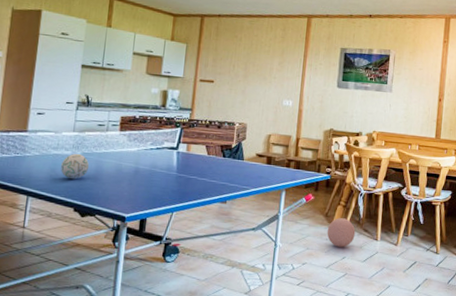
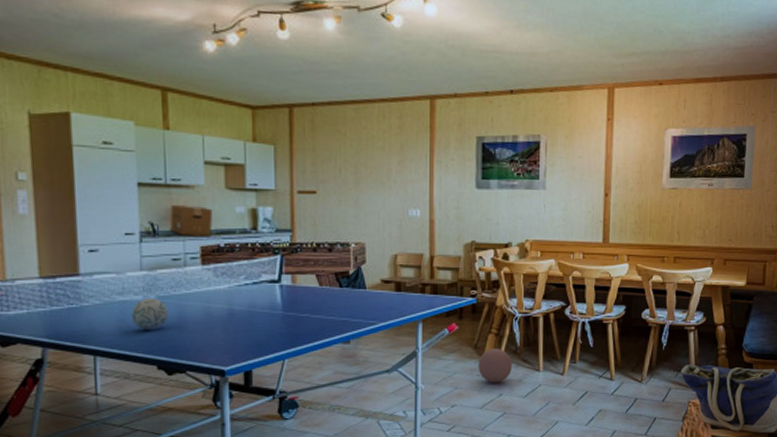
box: none [100,83,135,110] -> present [170,204,213,237]

